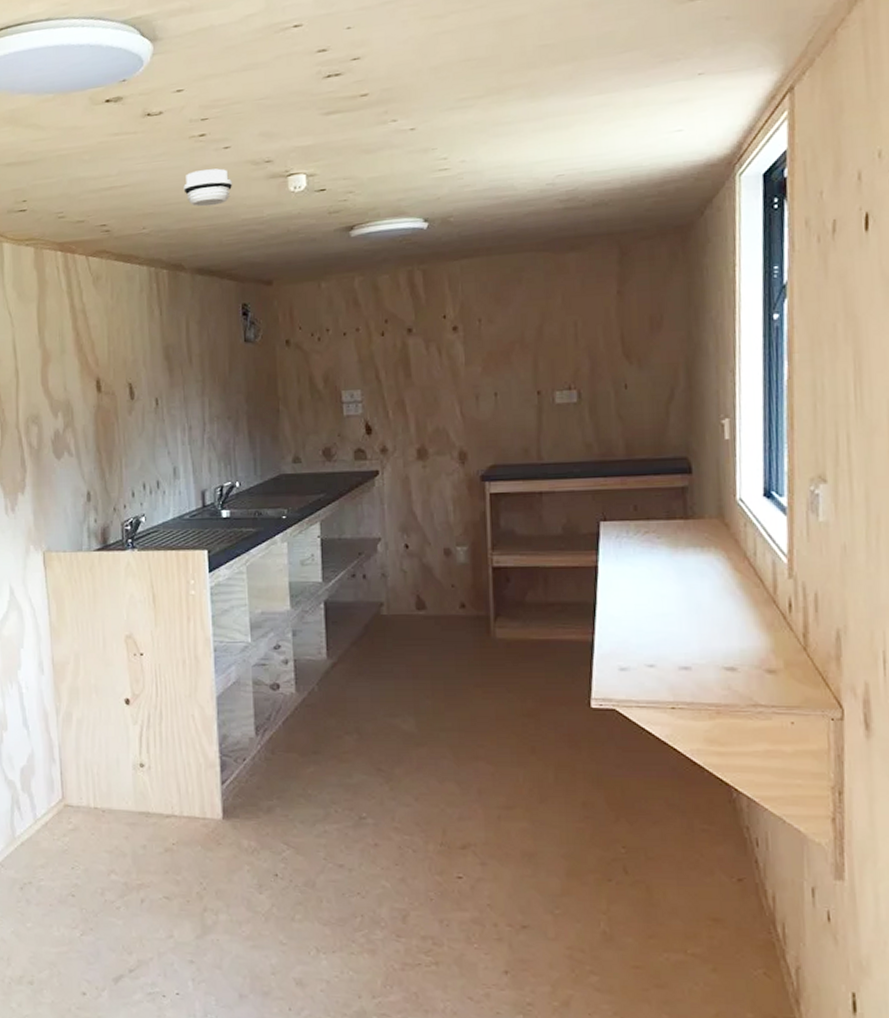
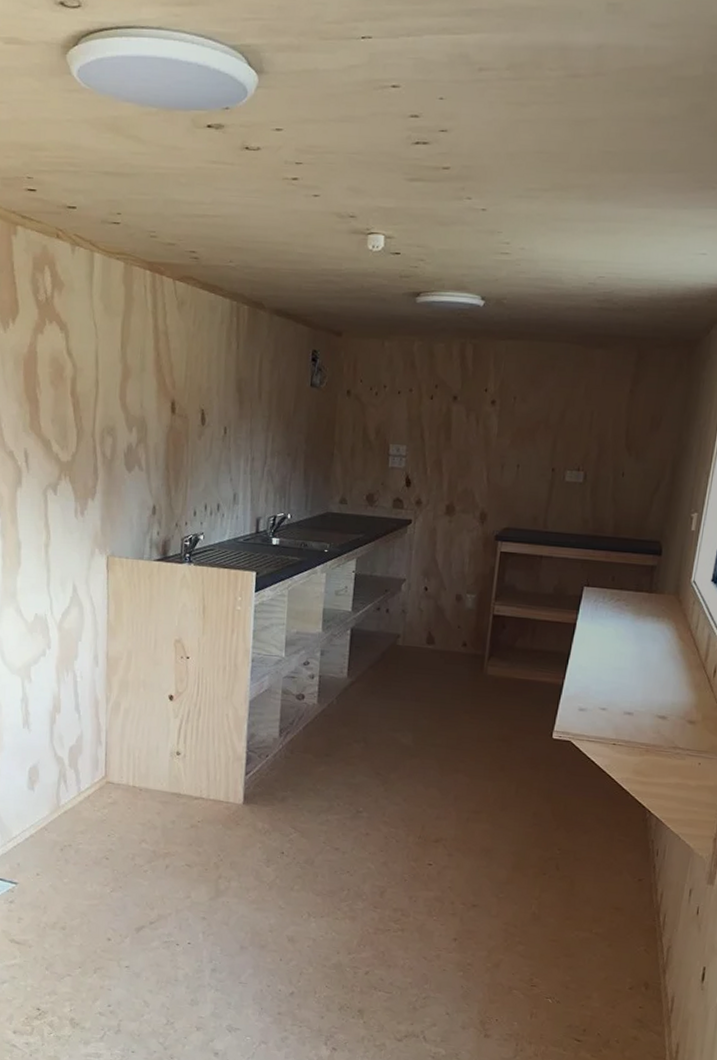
smoke detector: present [183,168,233,207] -> none [272,213,318,251]

